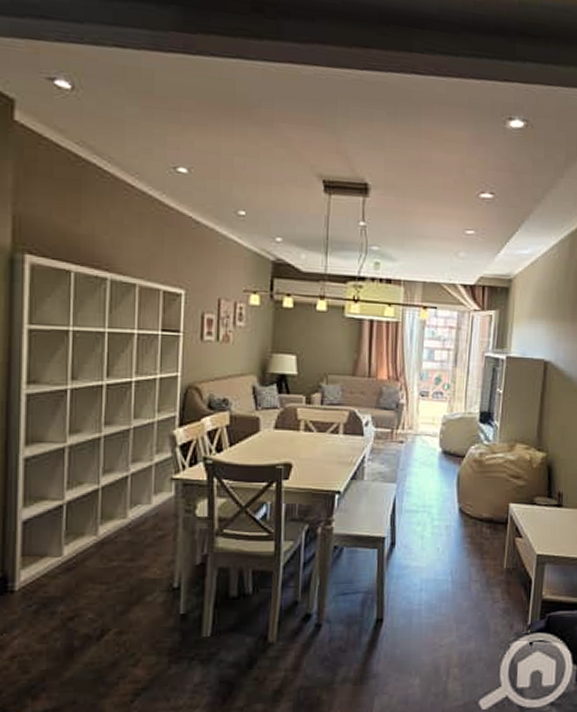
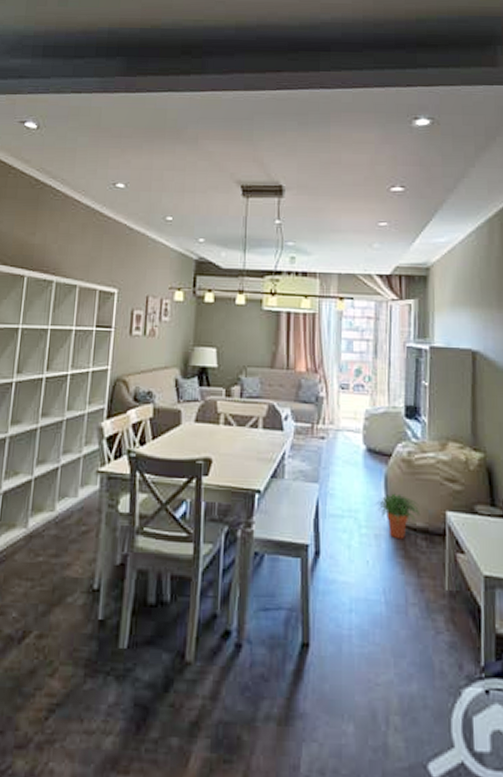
potted plant: none [448,490,487,529] -> present [376,493,421,540]

